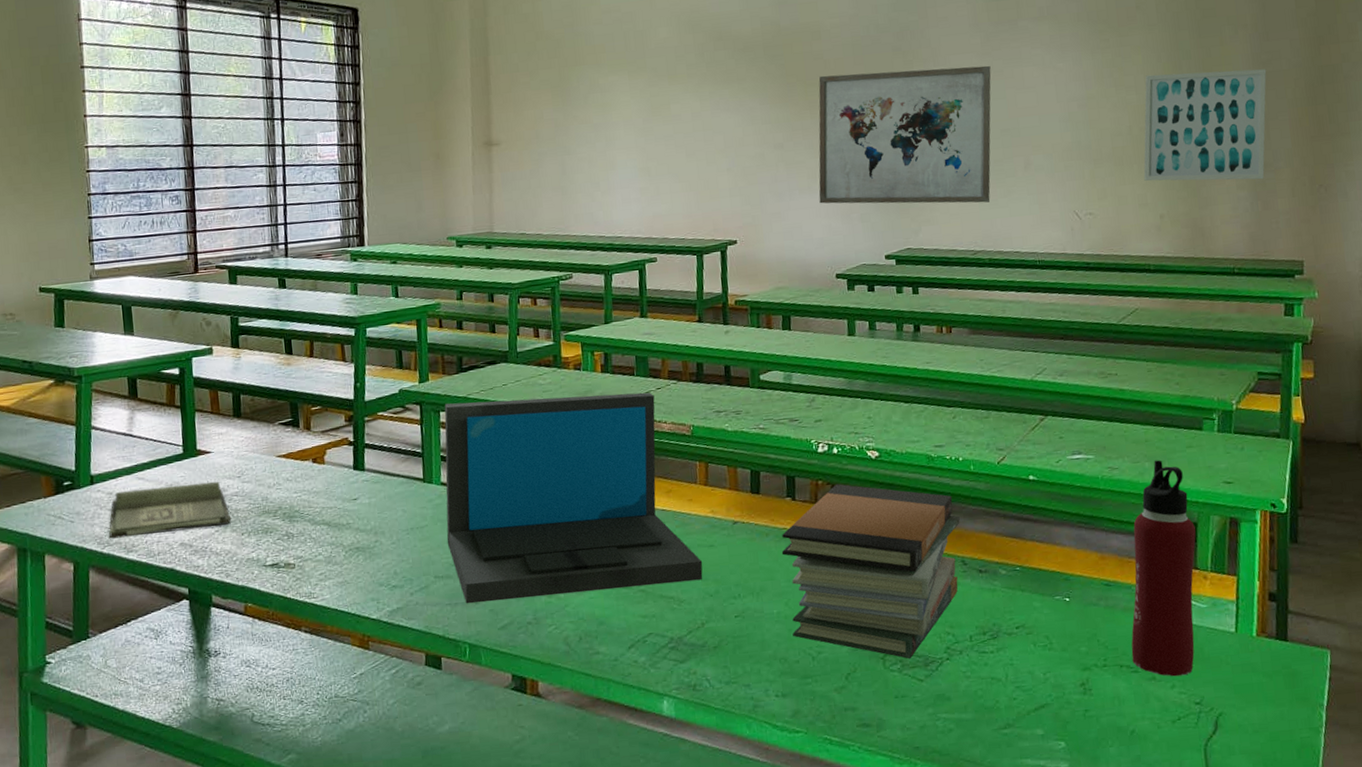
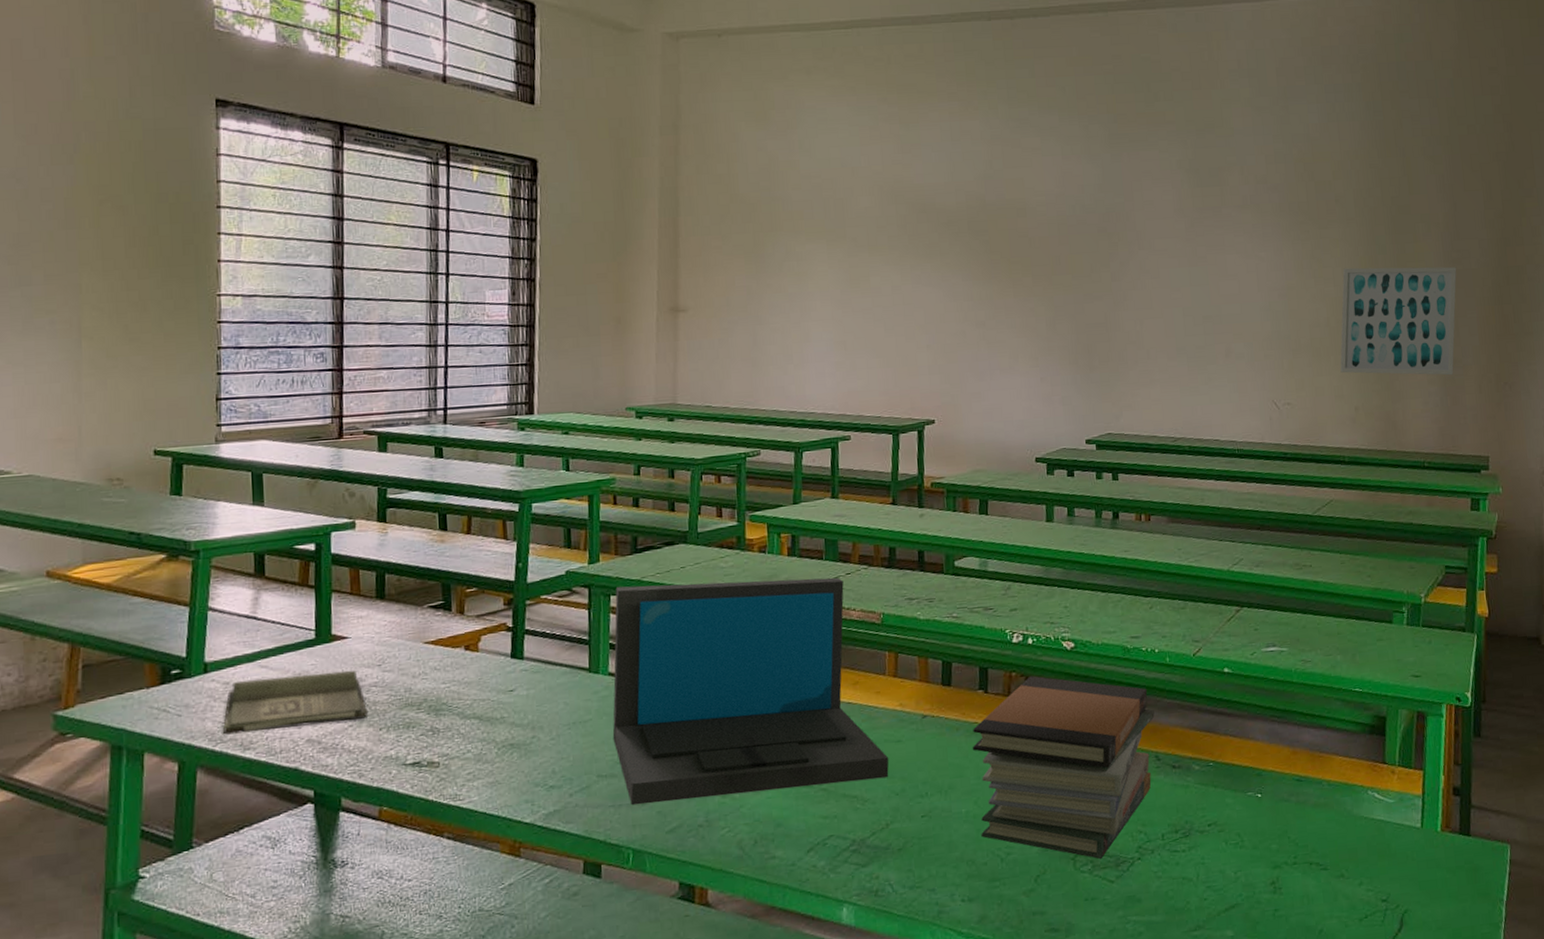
wall art: present [818,65,991,204] -> none [1020,251,1195,390]
water bottle: present [1131,460,1196,677] -> none [1321,653,1385,874]

